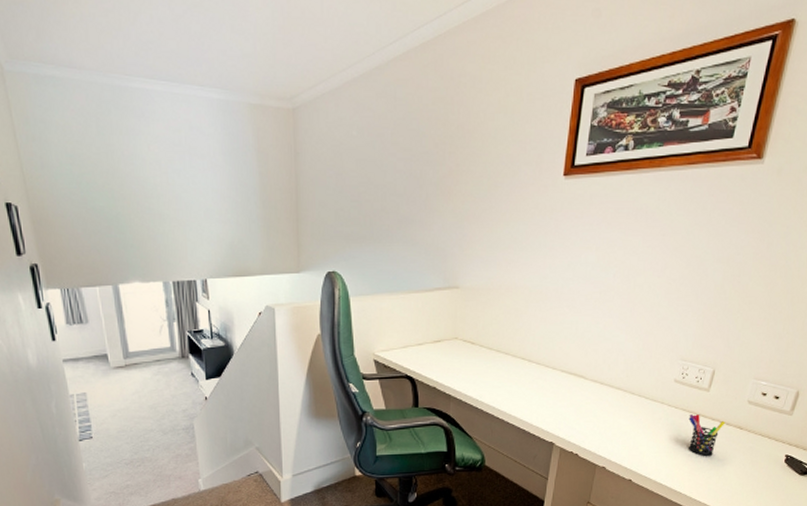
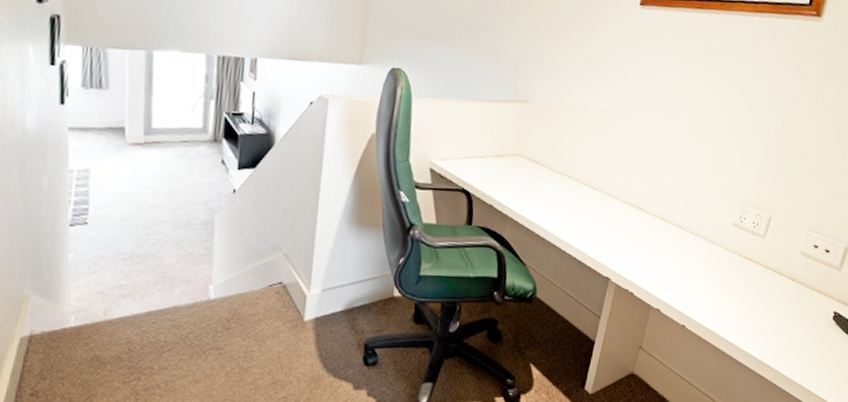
pen holder: present [688,414,726,457] -> none [743,261,779,307]

